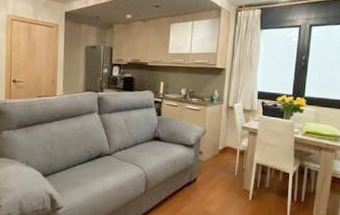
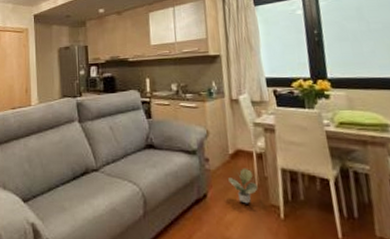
potted plant: none [215,161,237,188] -> present [228,168,258,204]

